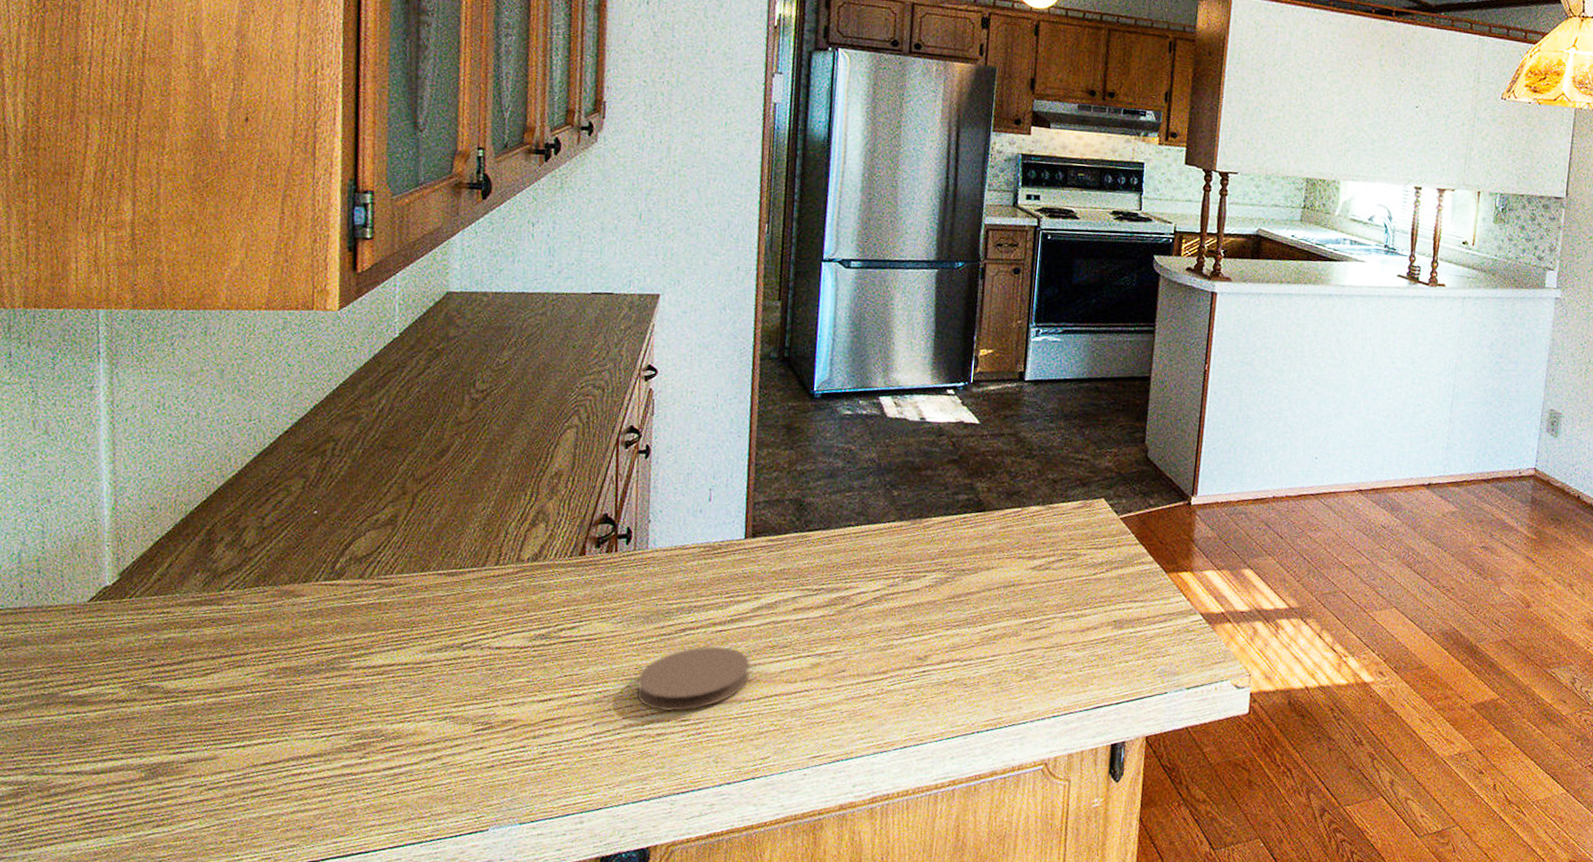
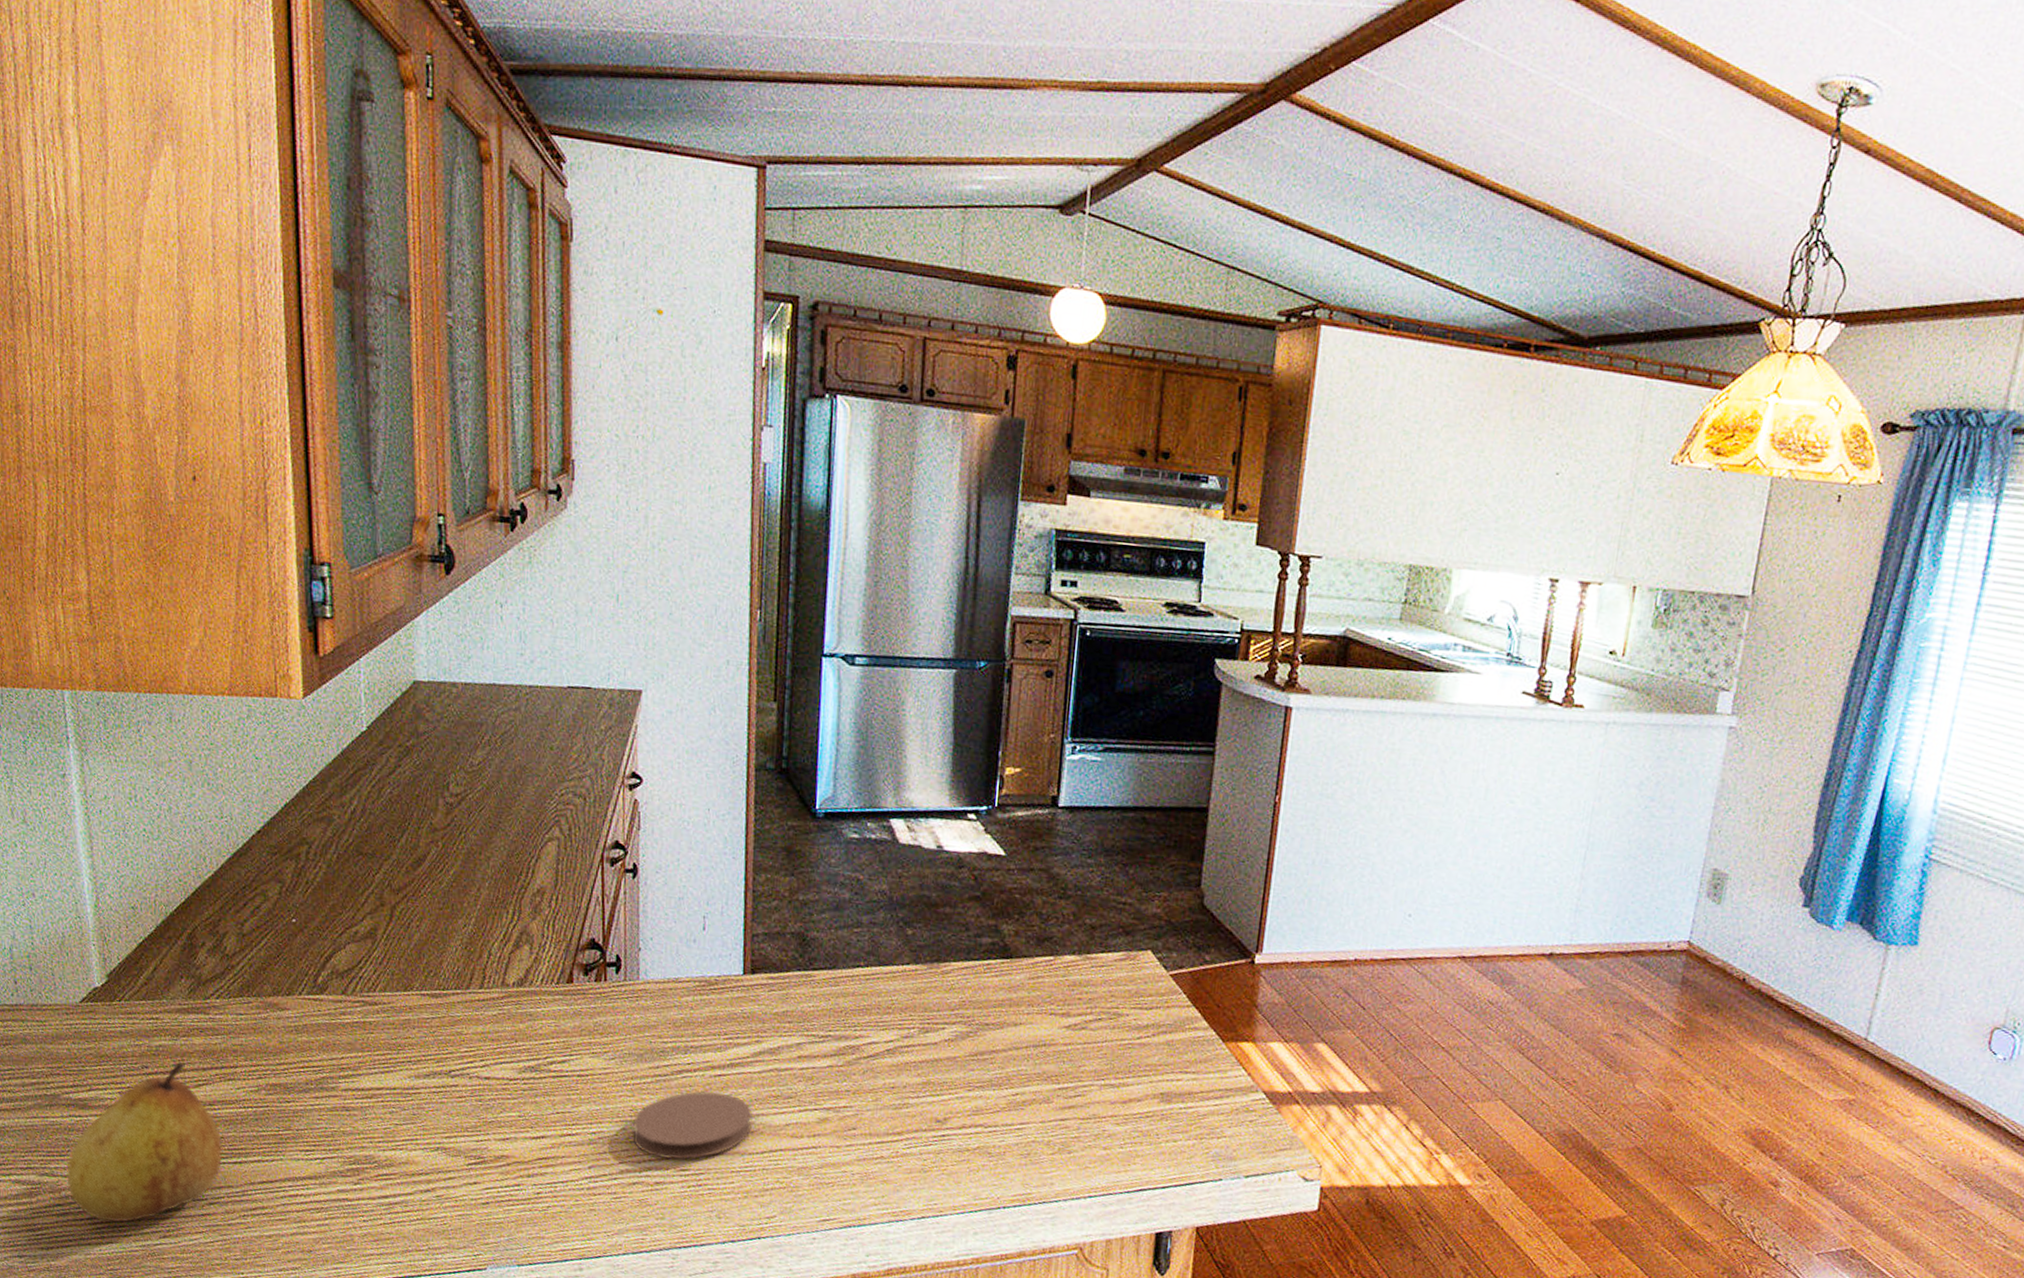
fruit: none [58,653,226,816] -> present [67,1062,222,1223]

